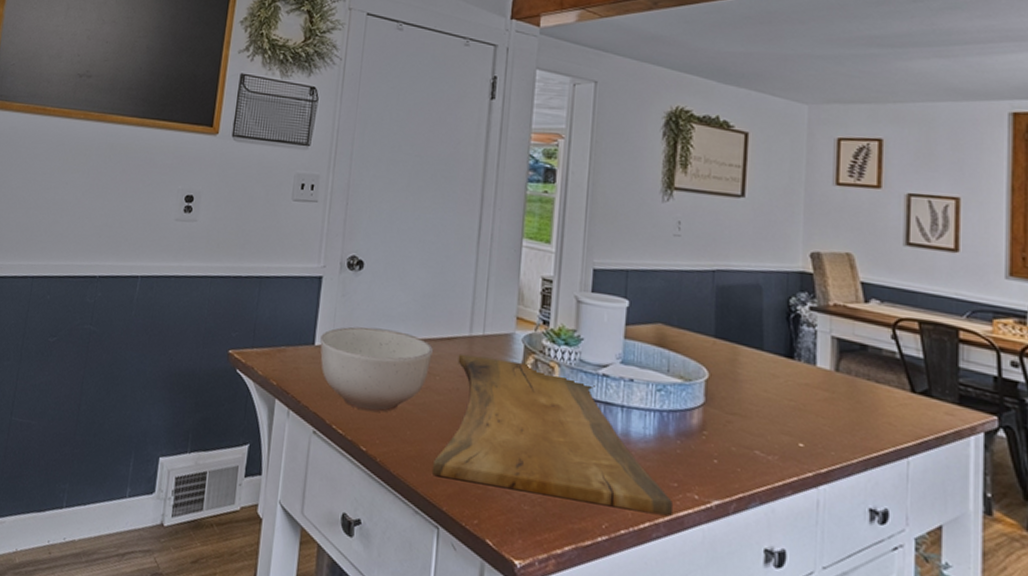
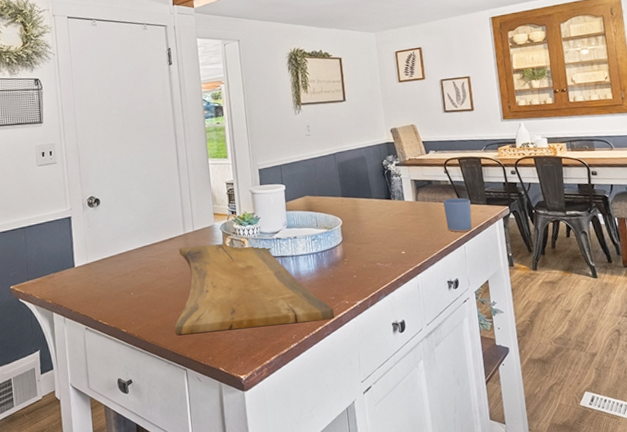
bowl: present [320,326,434,412] -> none [78,242,161,305]
mug: none [881,379,931,440] -> present [442,197,472,233]

